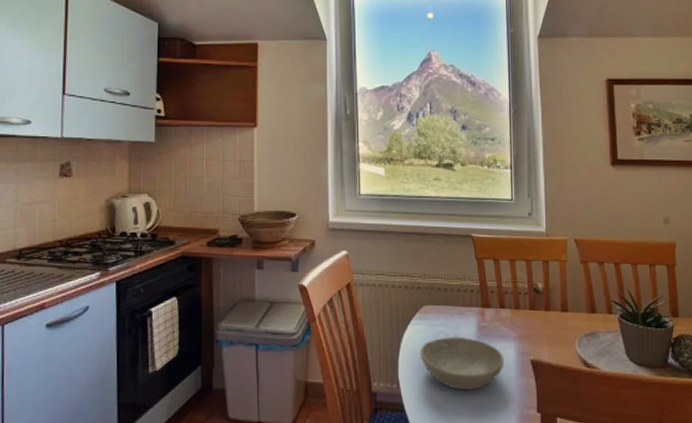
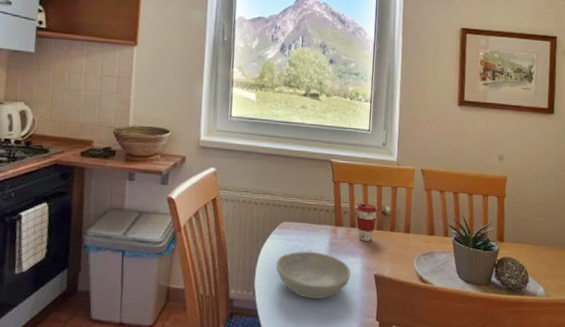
coffee cup: none [504,280,529,323] -> present [356,203,378,241]

